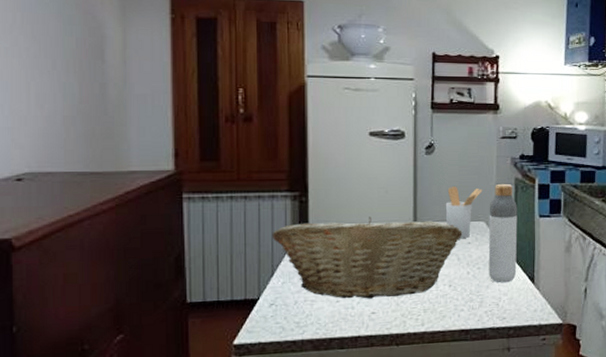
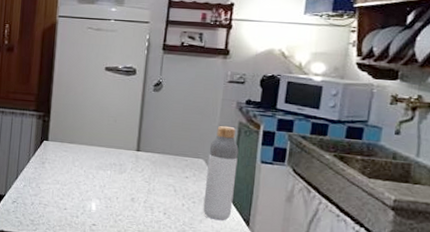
fruit basket: present [271,216,463,299] -> none [19,138,181,216]
utensil holder: present [445,185,483,238] -> none [166,122,205,172]

